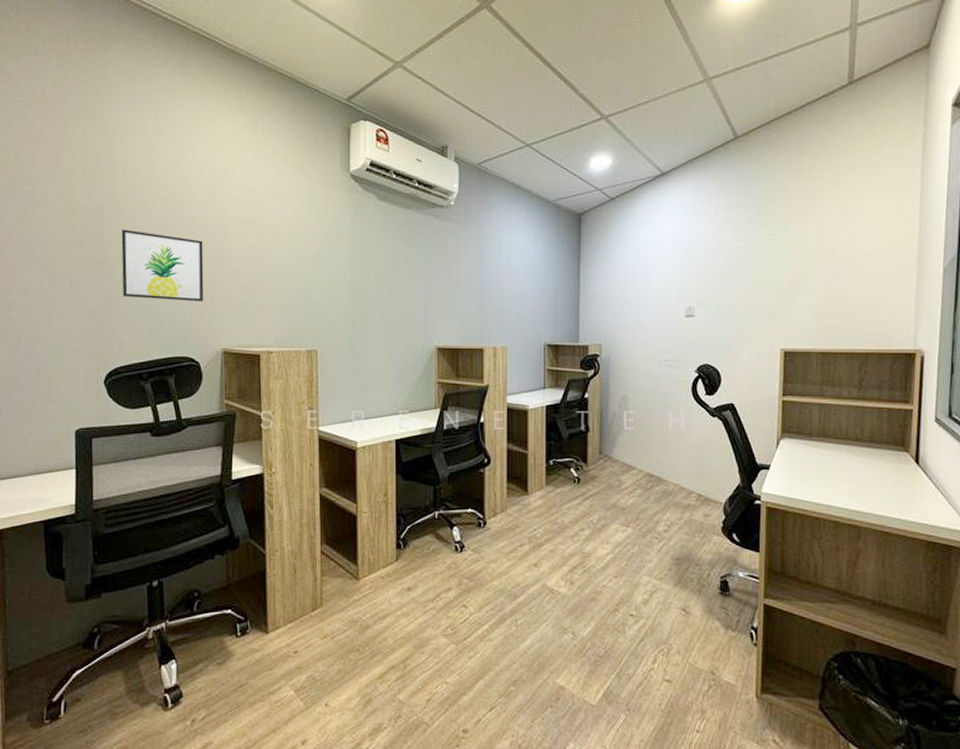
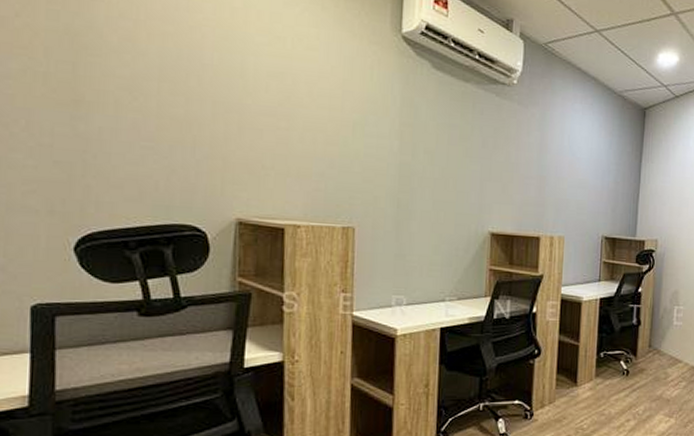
wall art: present [121,229,204,302] -> none [102,65,216,163]

